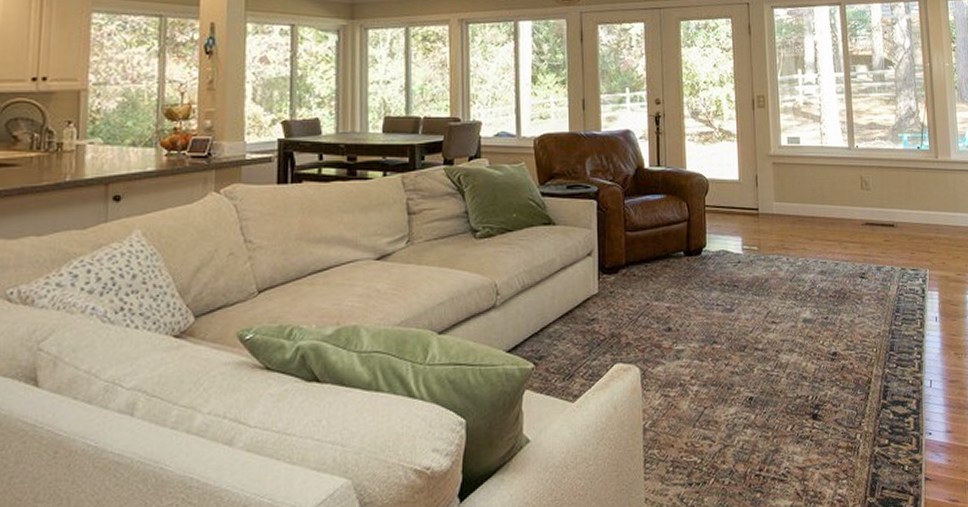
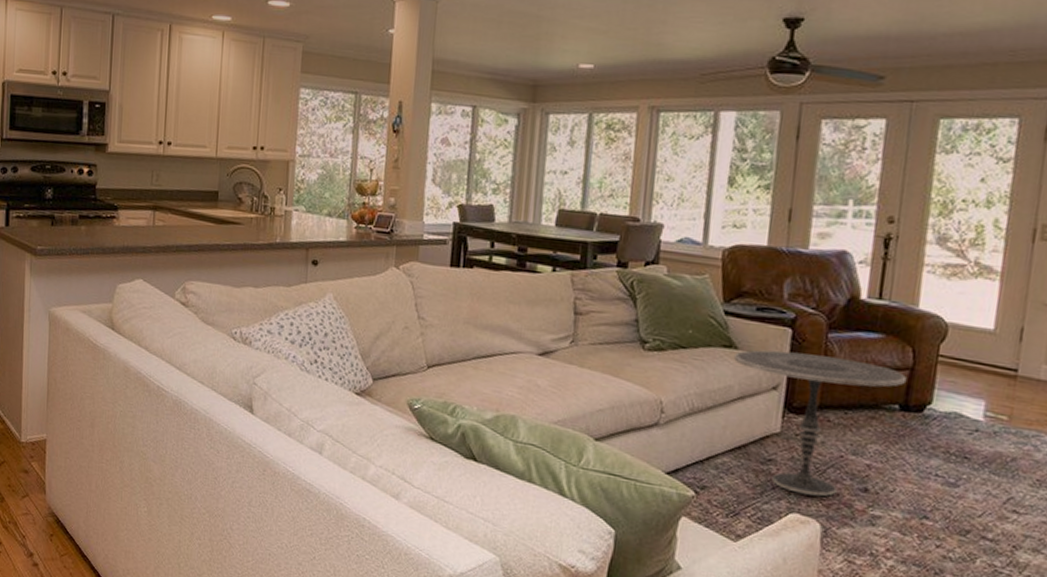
side table: none [552,219,686,345] -> present [733,350,907,497]

